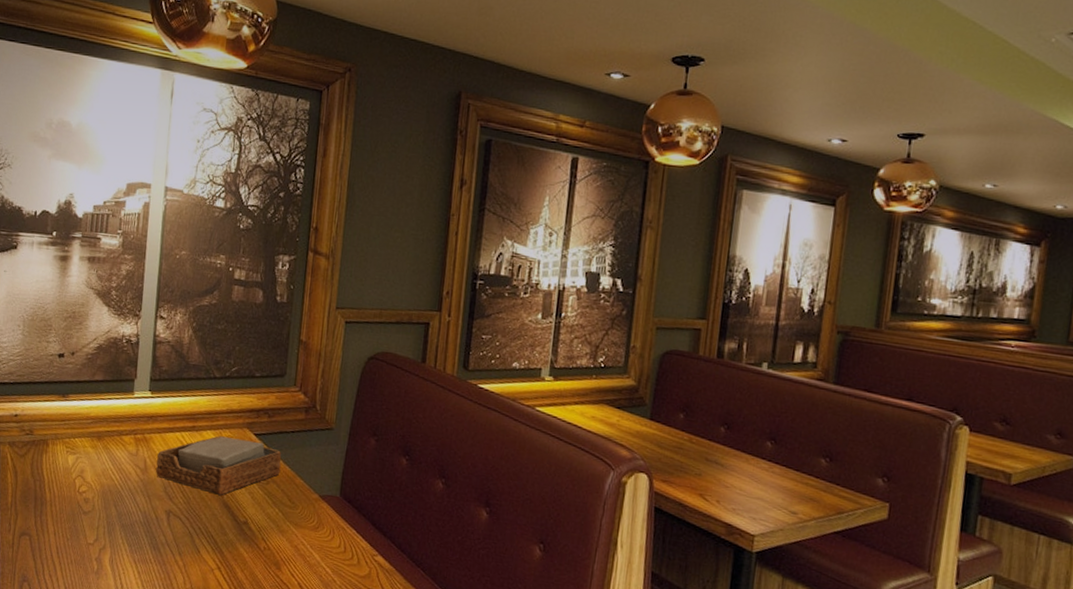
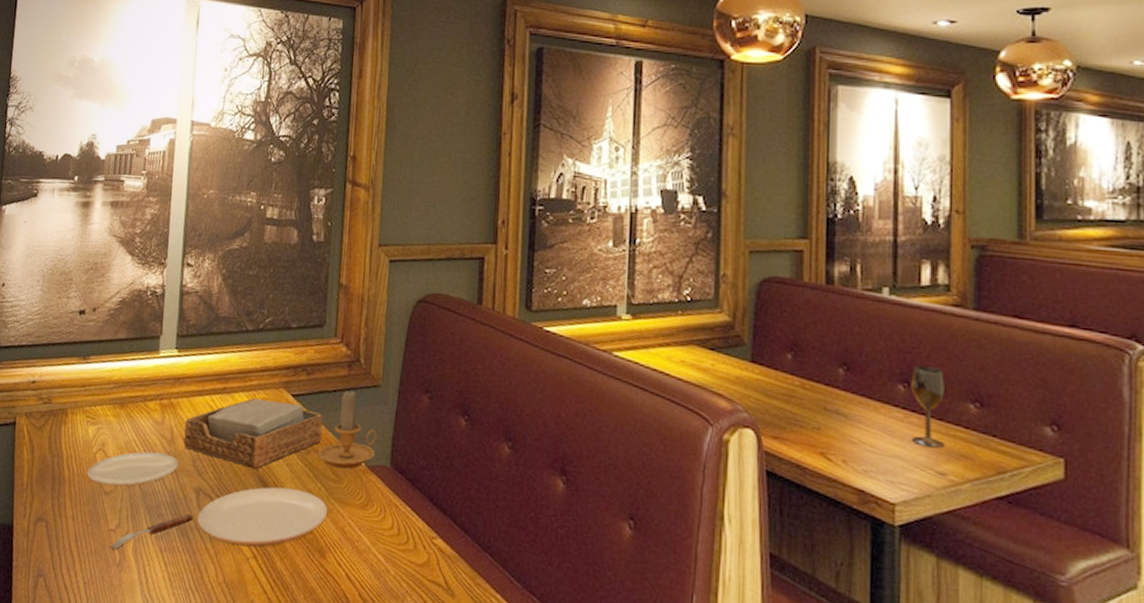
plate: none [67,478,151,508] -> present [87,451,178,487]
fork: none [88,532,164,561] -> present [110,514,194,551]
plate: none [168,510,284,560] -> present [197,486,328,547]
candle: none [276,431,329,497] -> present [318,389,377,469]
wine glass: none [773,427,805,493] -> present [911,365,946,449]

